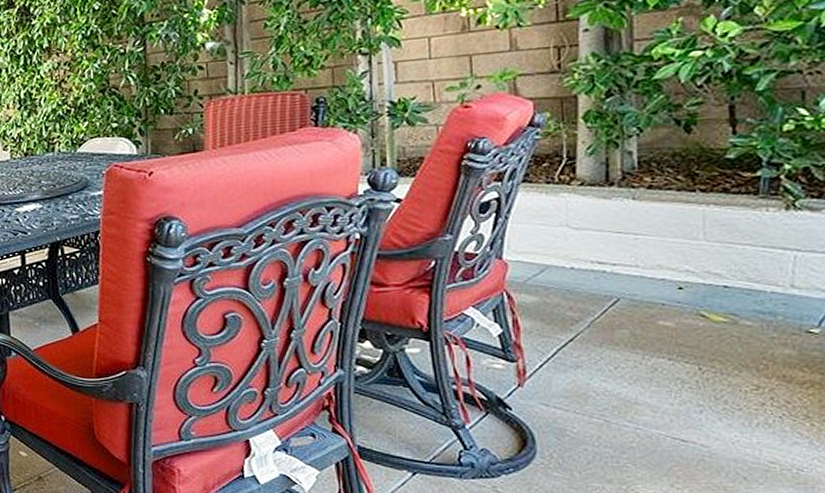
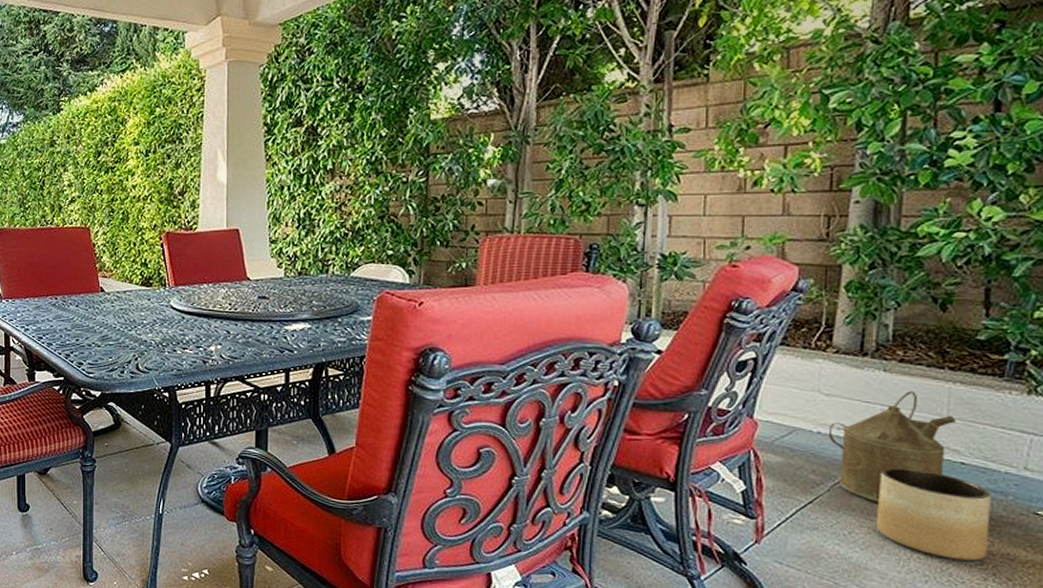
watering can: none [583,217,715,334] -> present [829,391,957,502]
planter: none [640,296,761,388] -> present [875,467,991,562]

